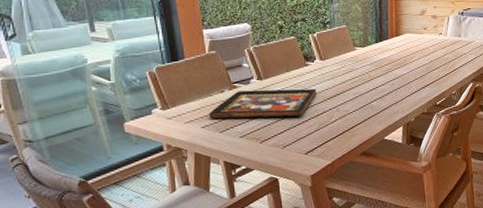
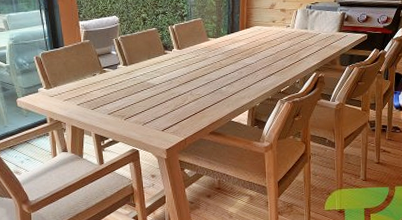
decorative tray: present [209,88,316,119] -> none [83,74,173,98]

